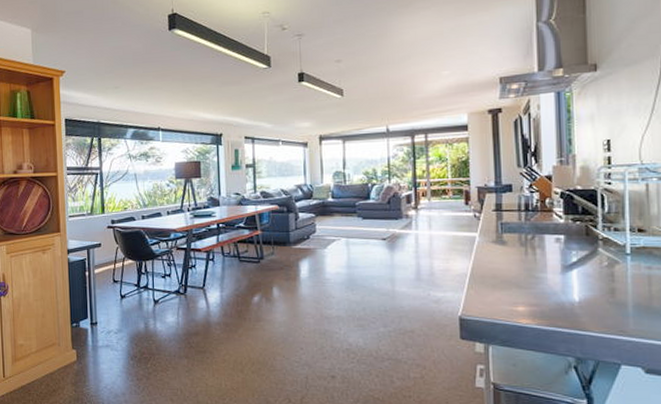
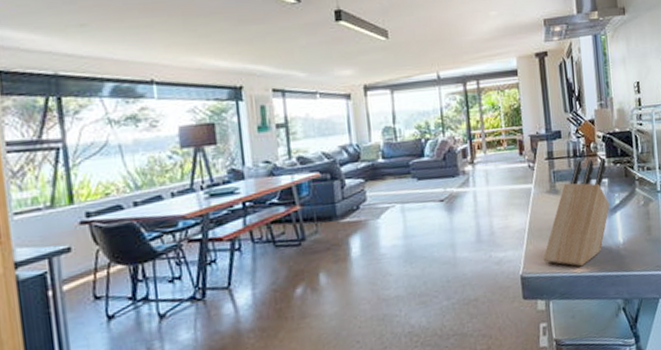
knife block: none [484,214,565,318] -> present [543,159,610,267]

